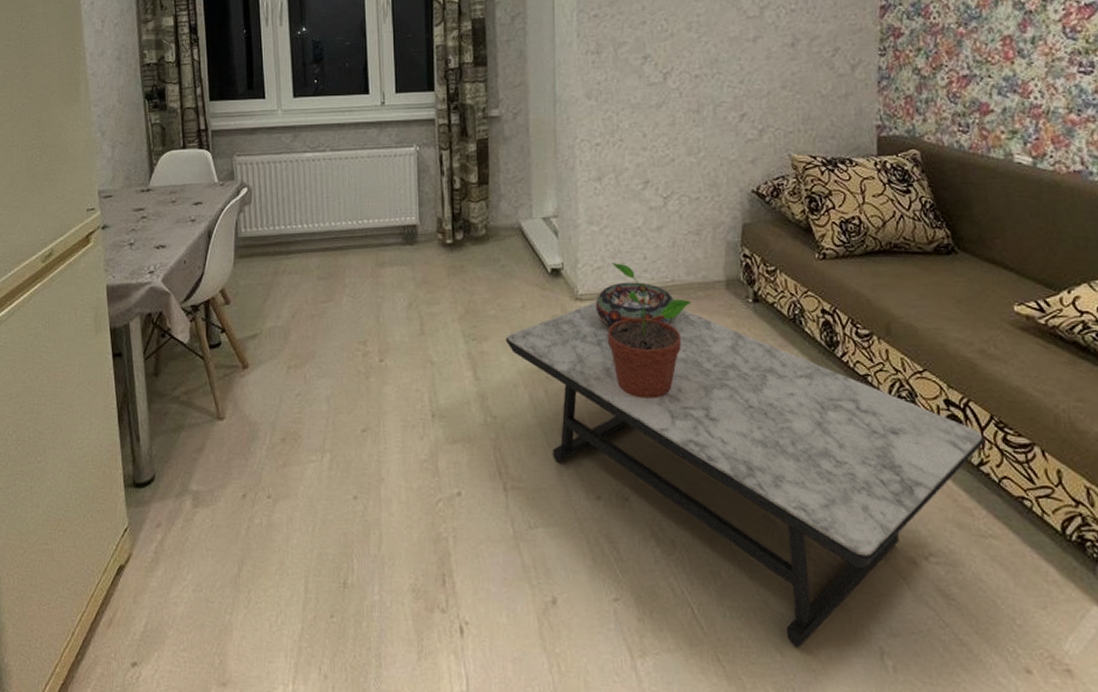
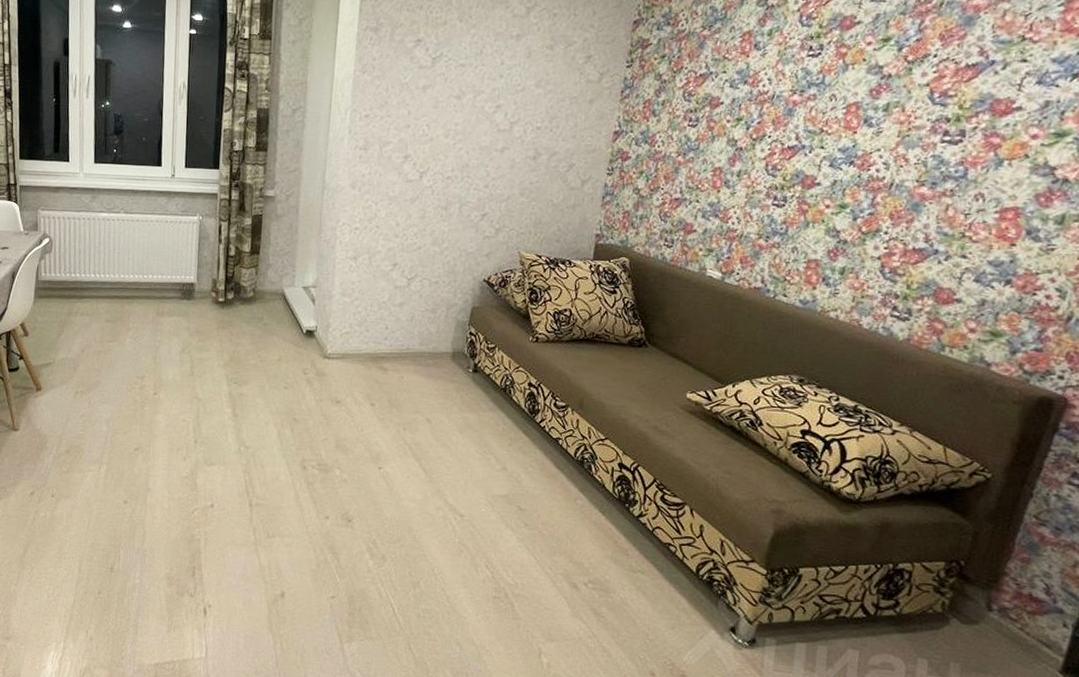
coffee table: present [505,302,985,648] -> none [262,361,647,644]
decorative bowl: present [595,282,677,327] -> none [340,346,408,386]
potted plant: present [607,263,691,399] -> none [347,330,421,443]

